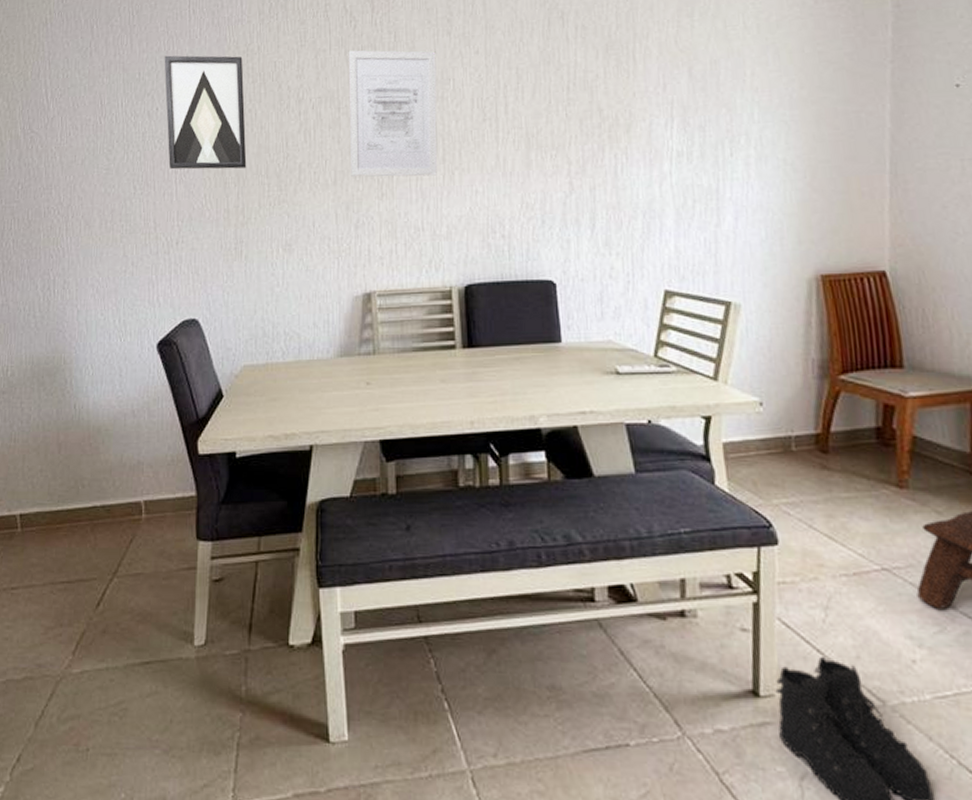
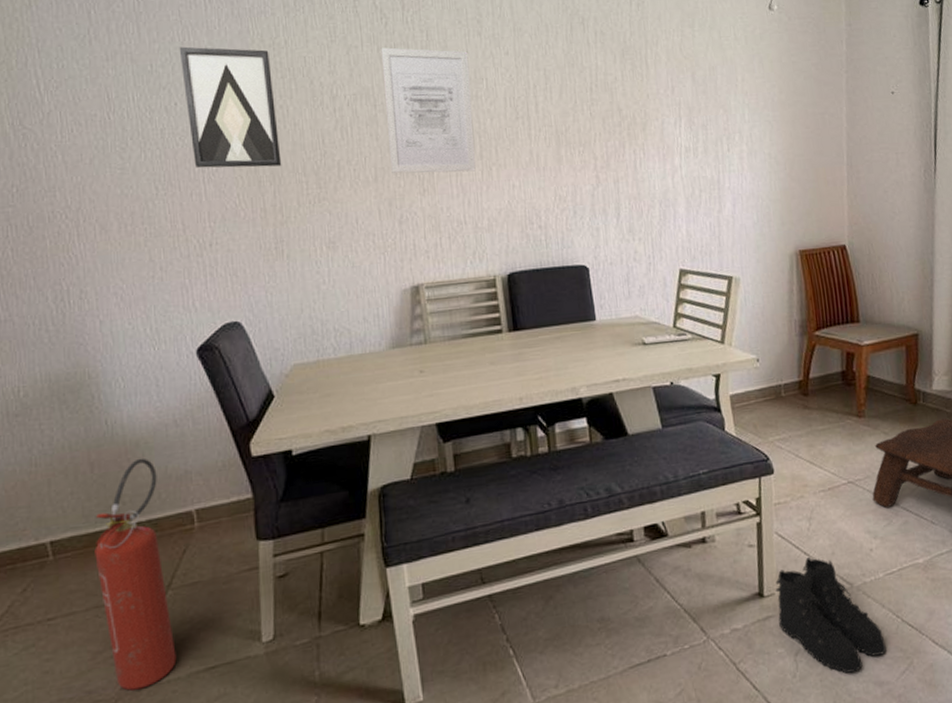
fire extinguisher: none [55,444,116,672] -> present [94,458,177,691]

